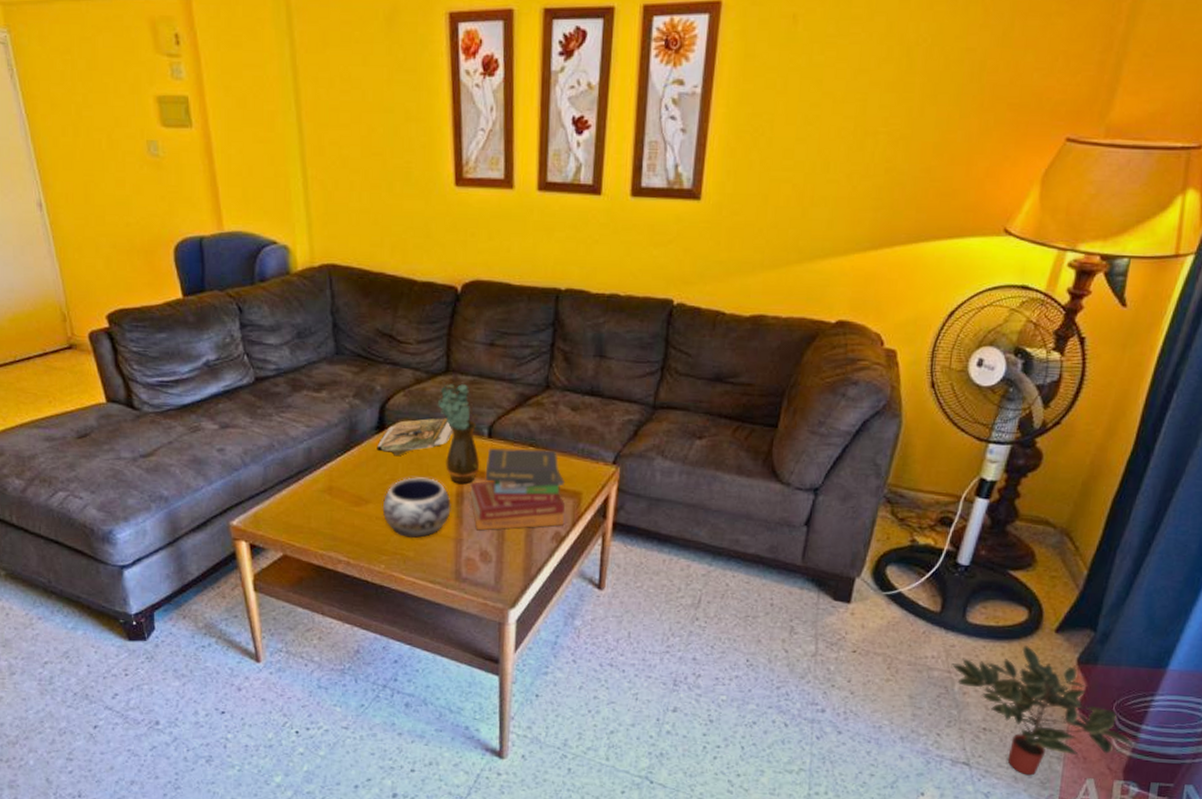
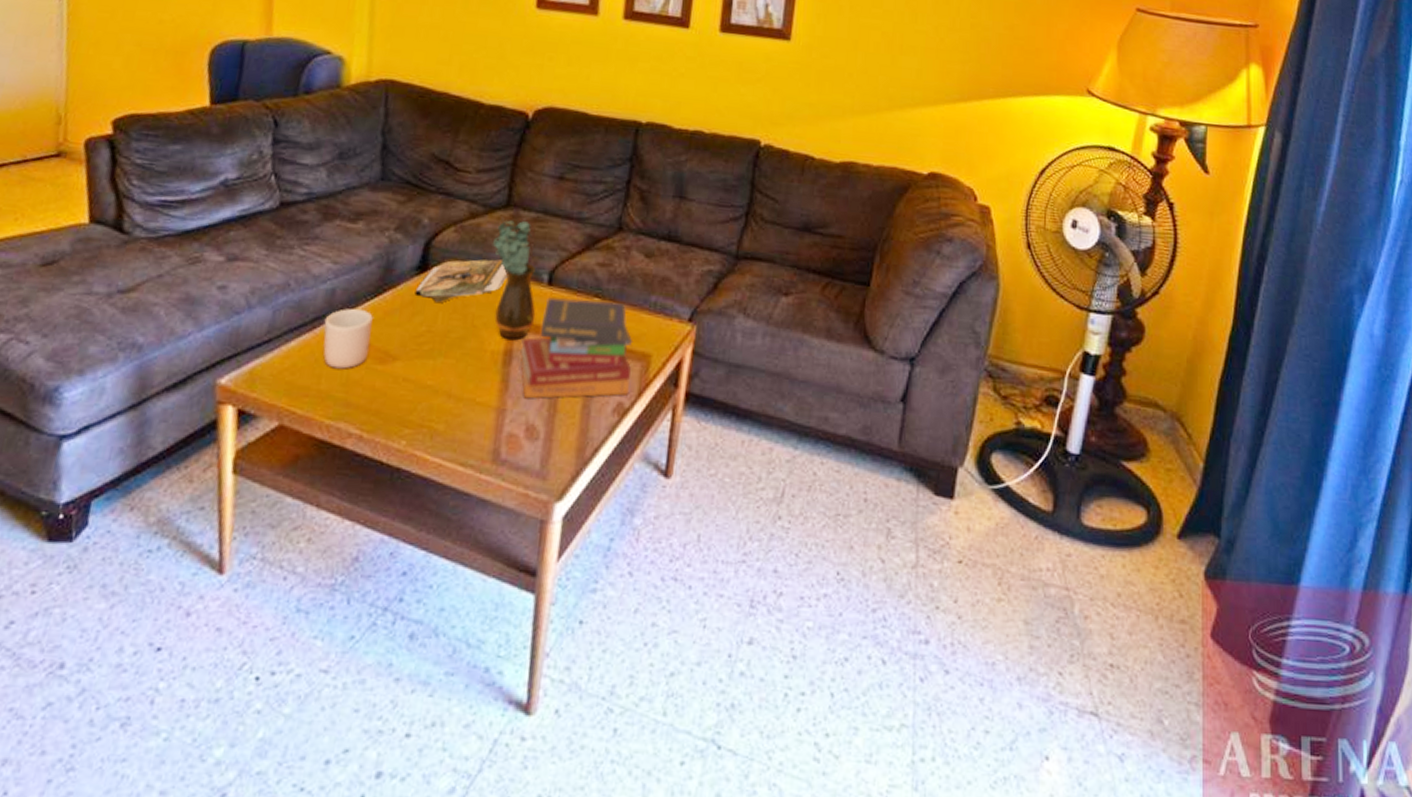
mug: none [306,462,346,511] -> present [323,308,373,369]
decorative bowl: present [382,477,451,539] -> none [412,329,497,407]
potted plant: present [951,644,1134,776] -> none [1068,553,1276,730]

